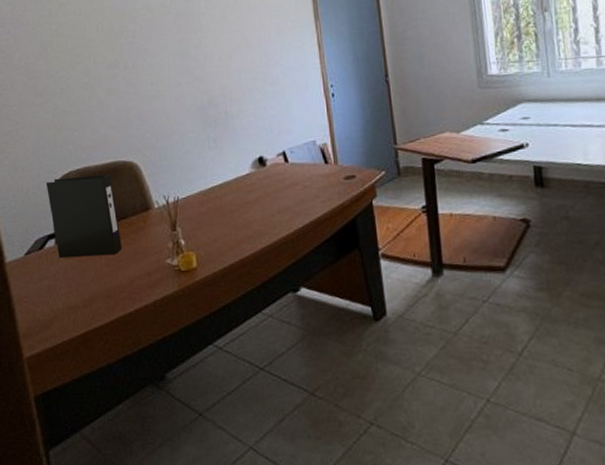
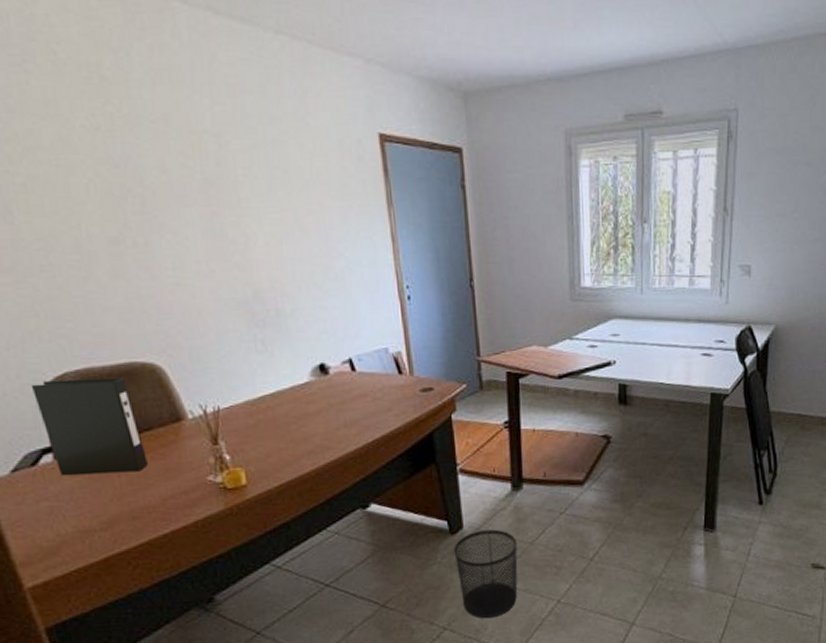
waste bin: none [378,317,444,416] -> present [454,529,518,619]

